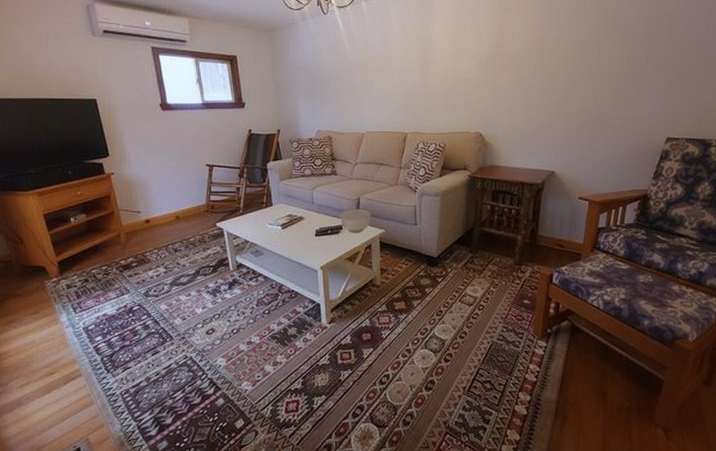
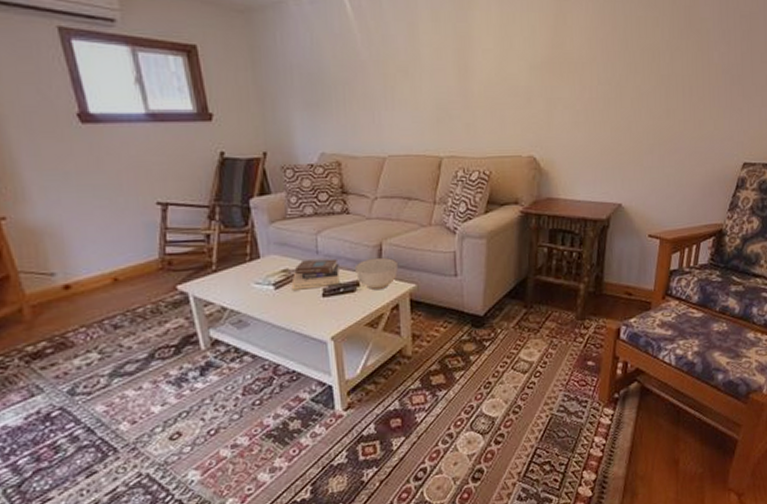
books: none [293,208,328,230] -> present [291,258,340,290]

